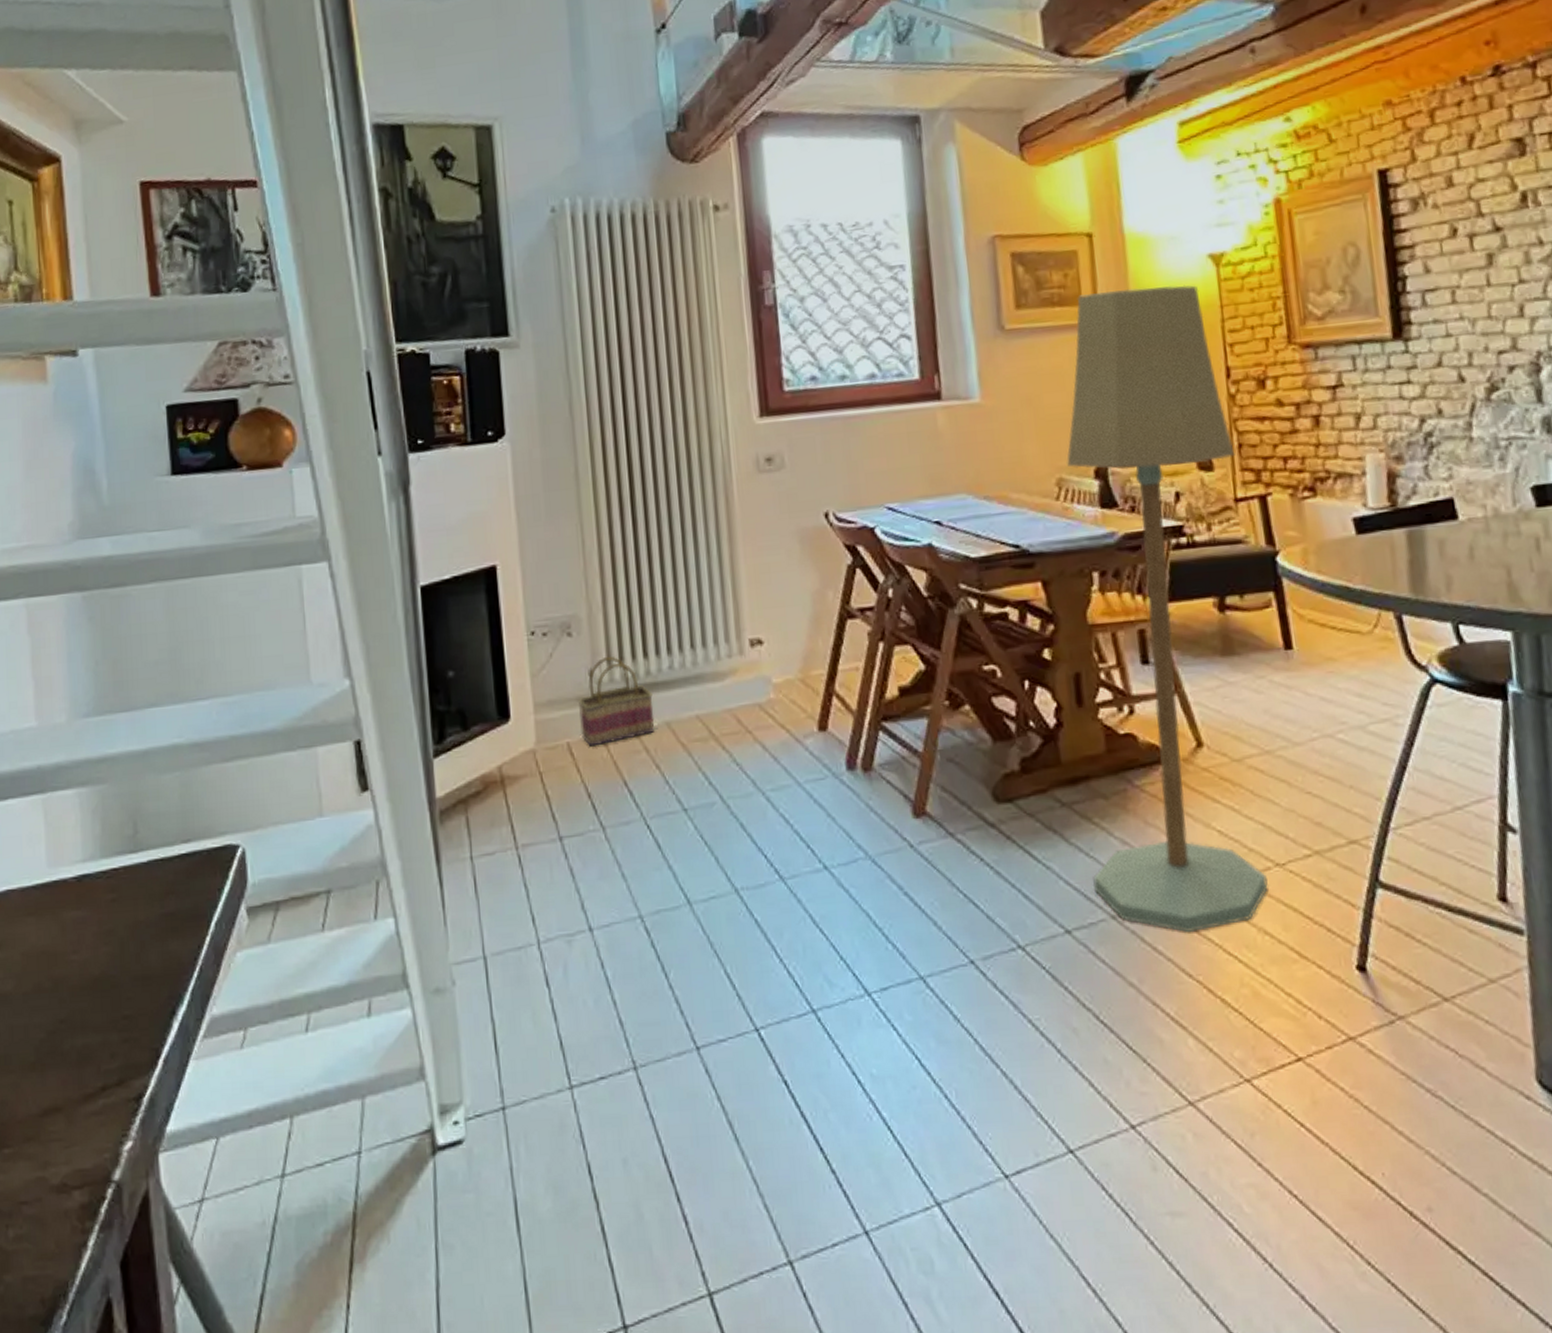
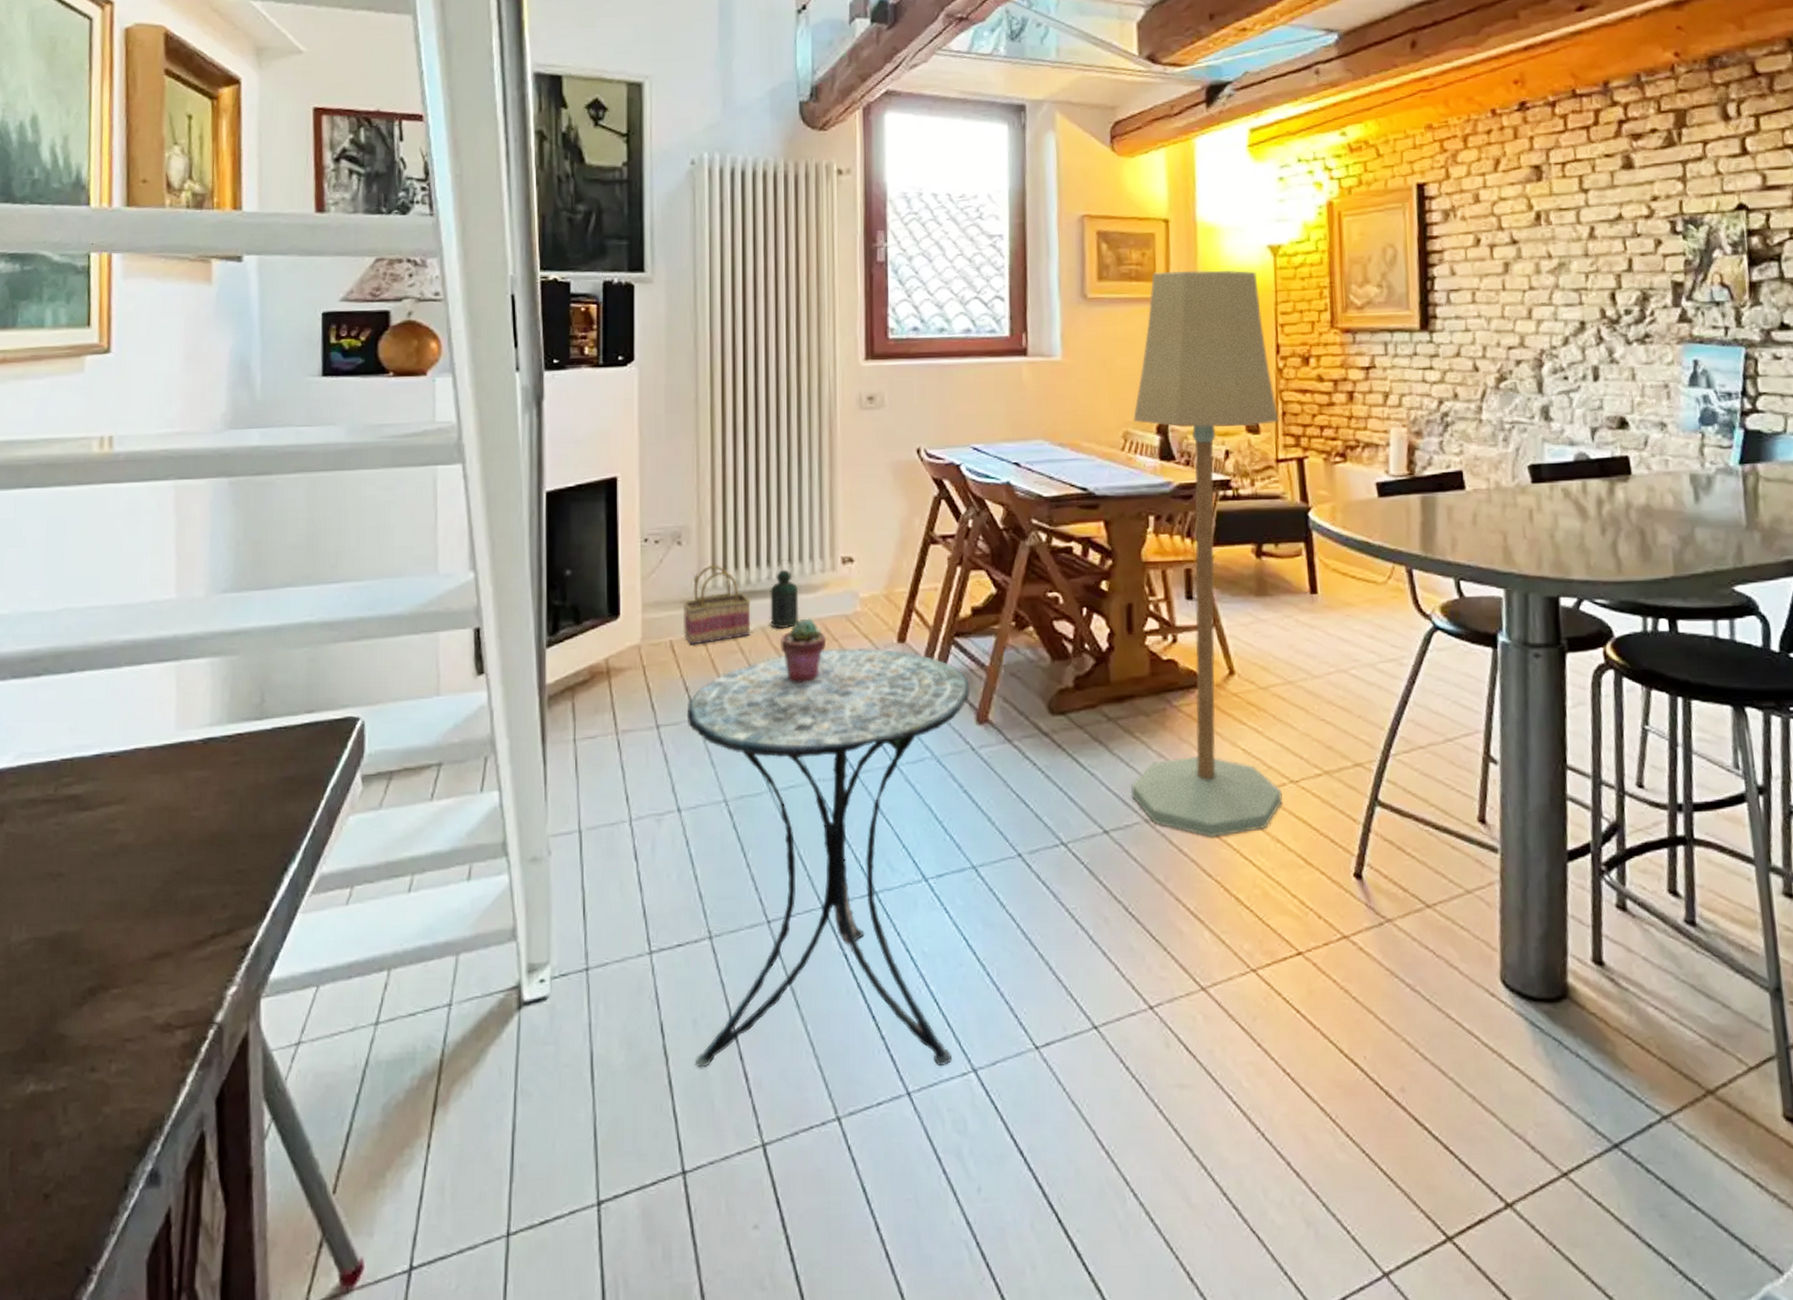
side table: none [591,738,912,1211] -> present [686,648,971,1067]
lantern: none [672,645,708,724] -> present [770,558,799,630]
potted succulent: none [688,709,739,782] -> present [780,618,827,682]

